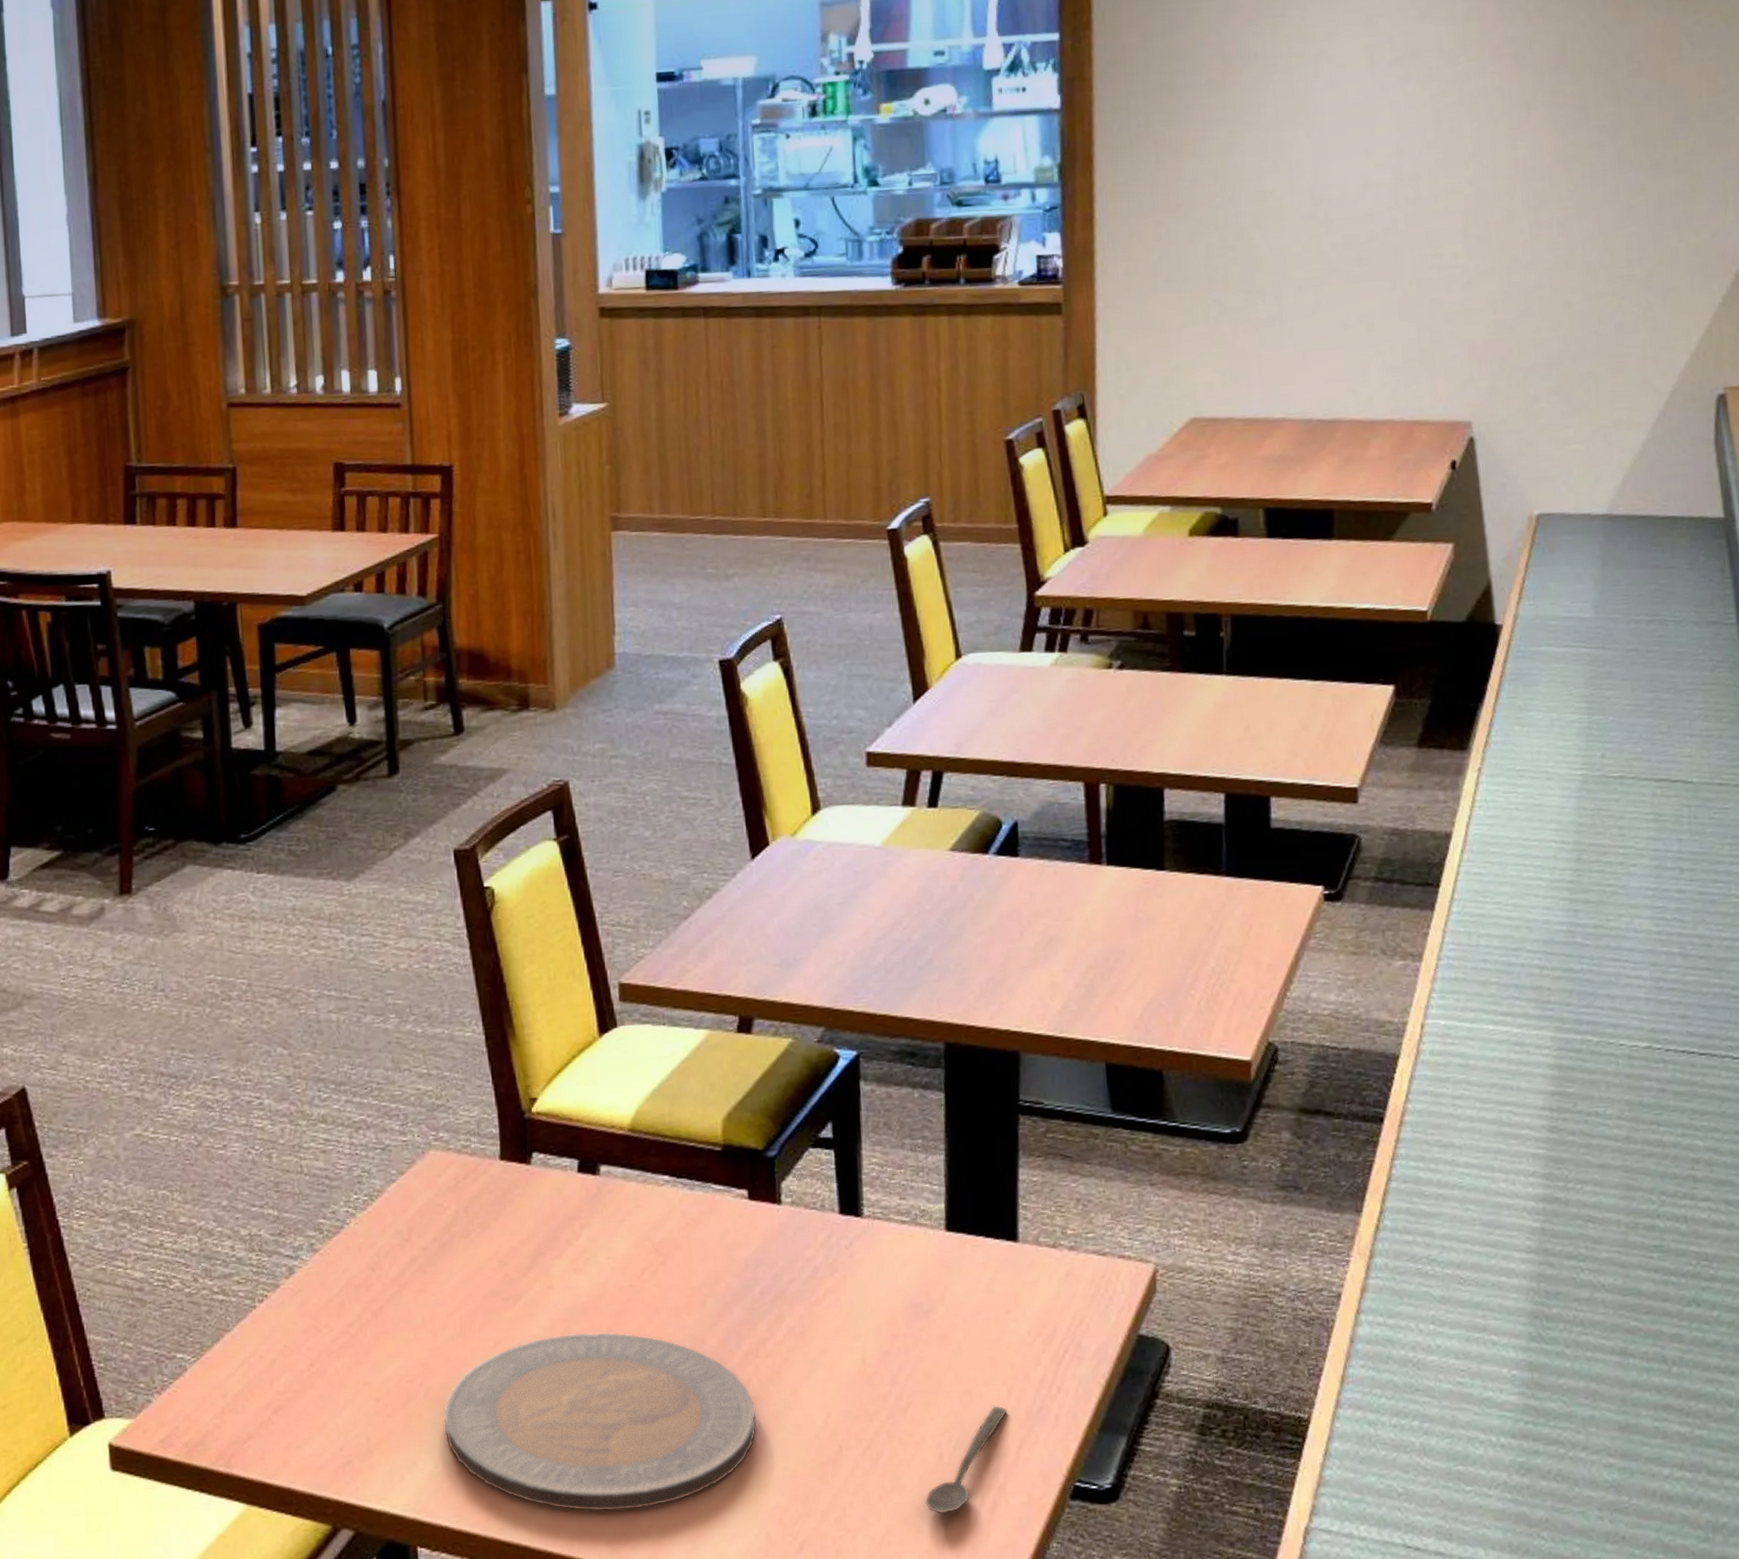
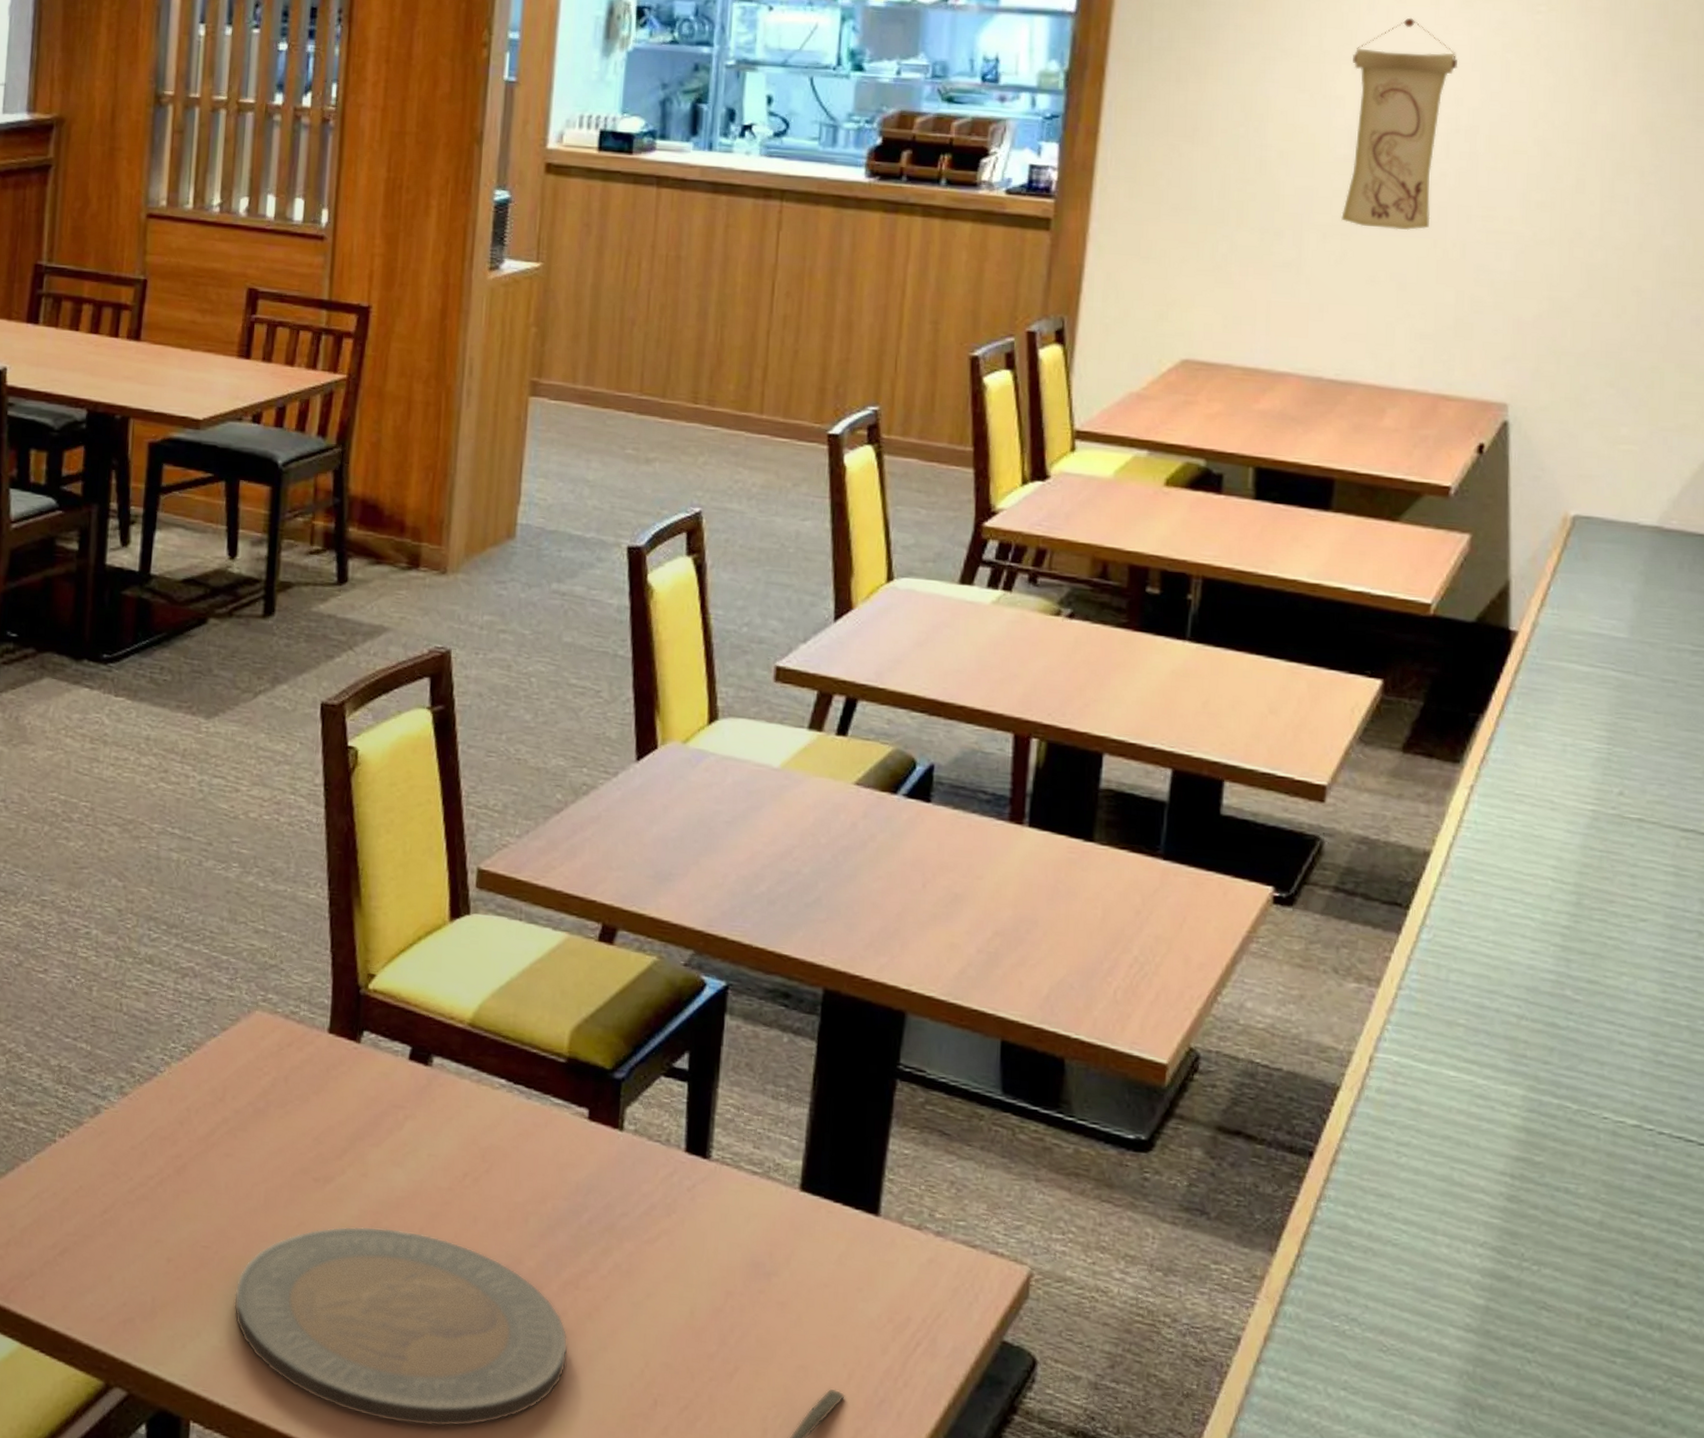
wall scroll: none [1306,80,1396,277] -> present [1341,17,1457,231]

